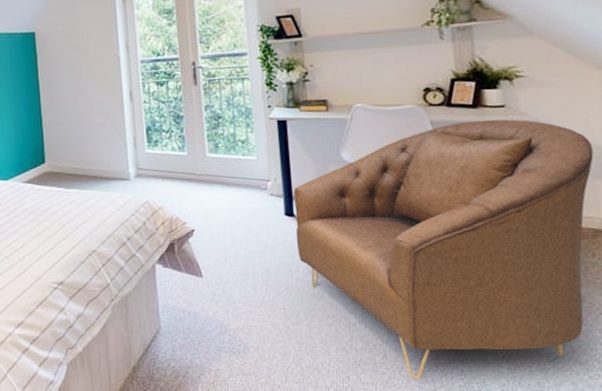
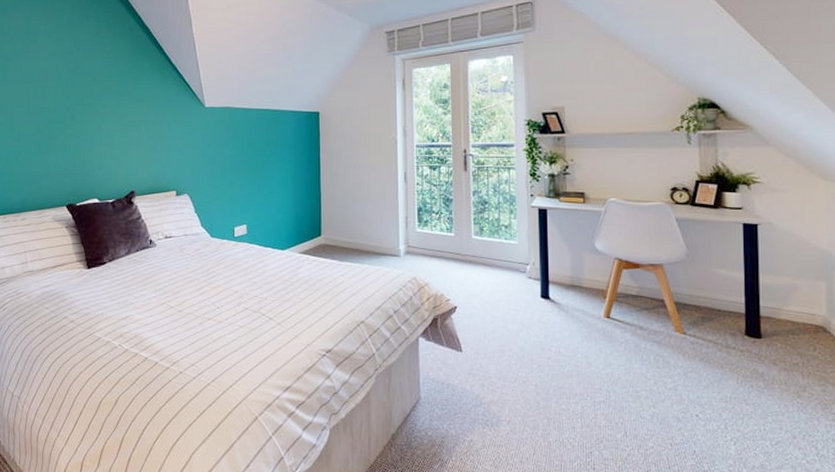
armchair: present [294,119,594,380] -> none [550,220,818,458]

